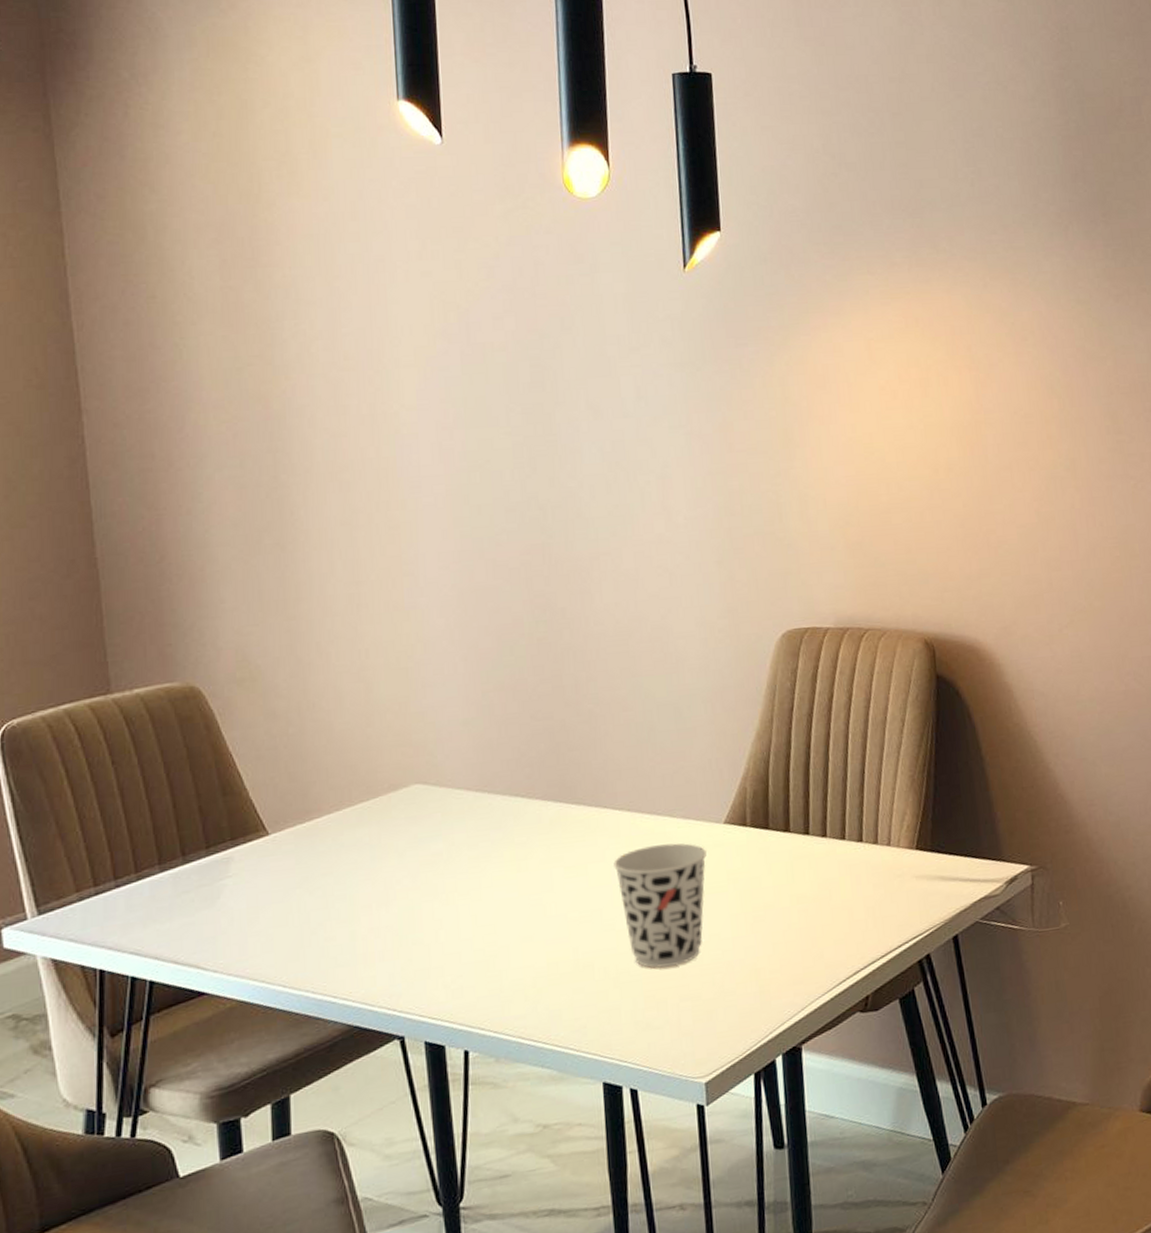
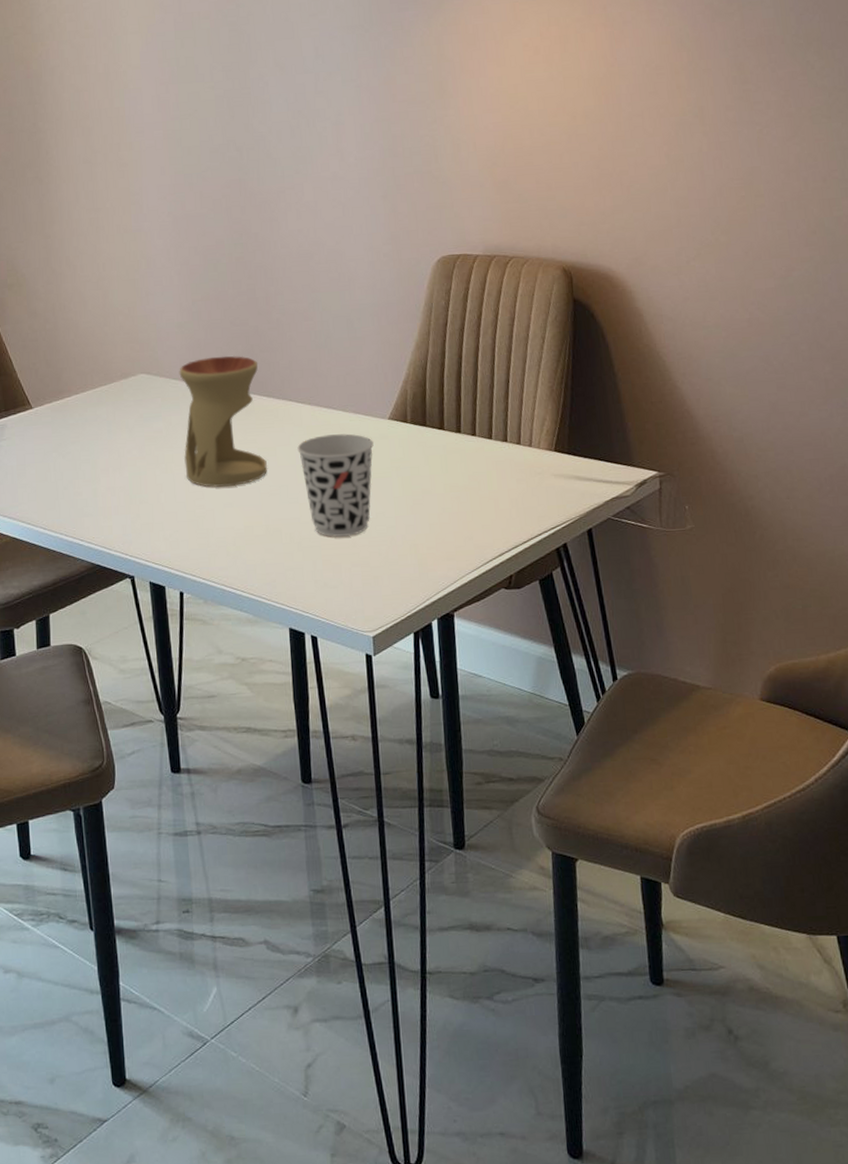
oil burner: none [464,756,577,919] -> present [179,355,268,487]

